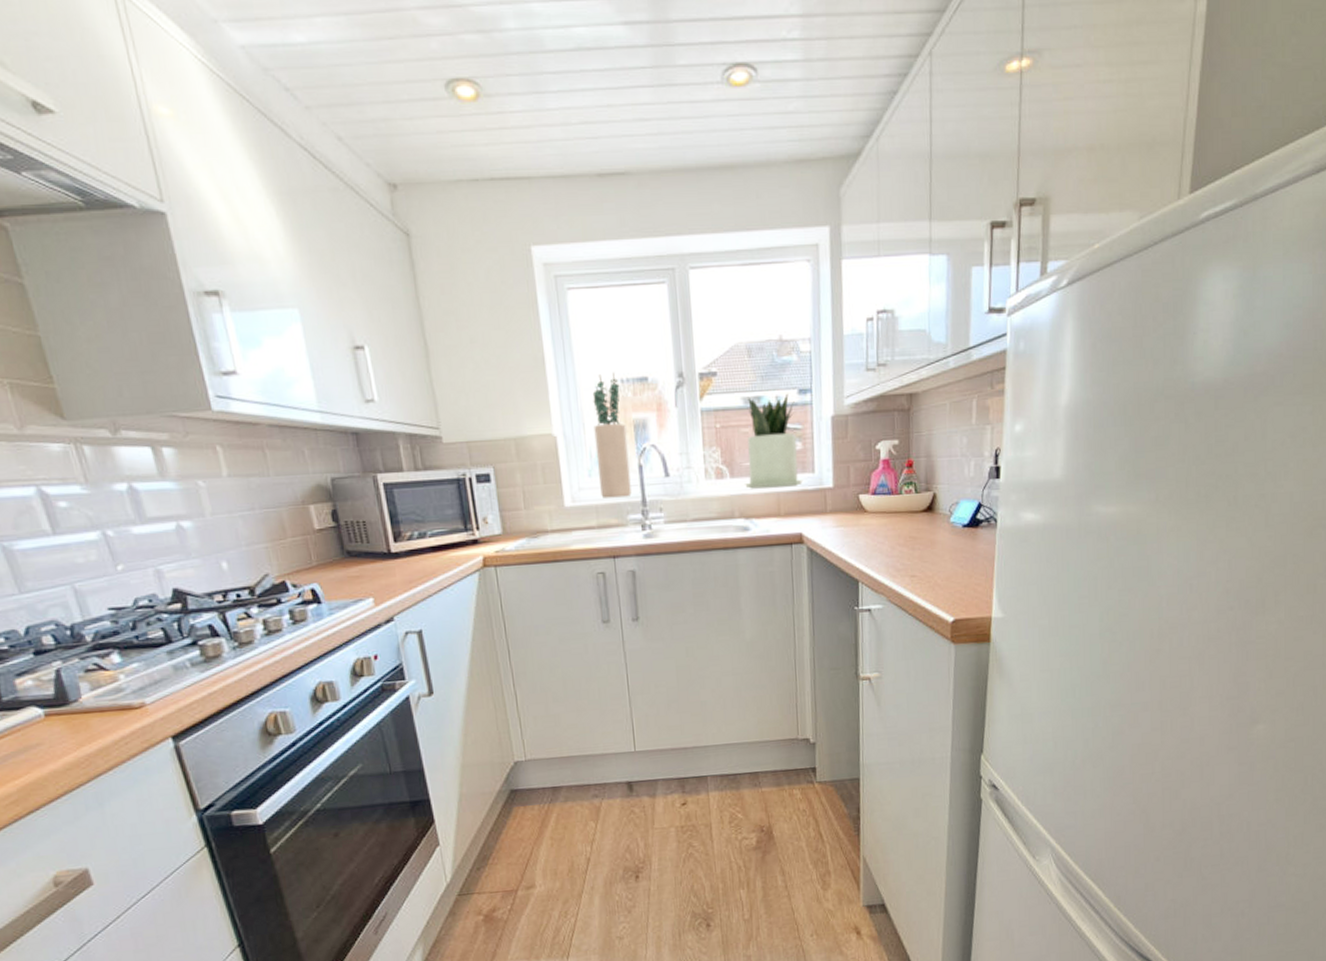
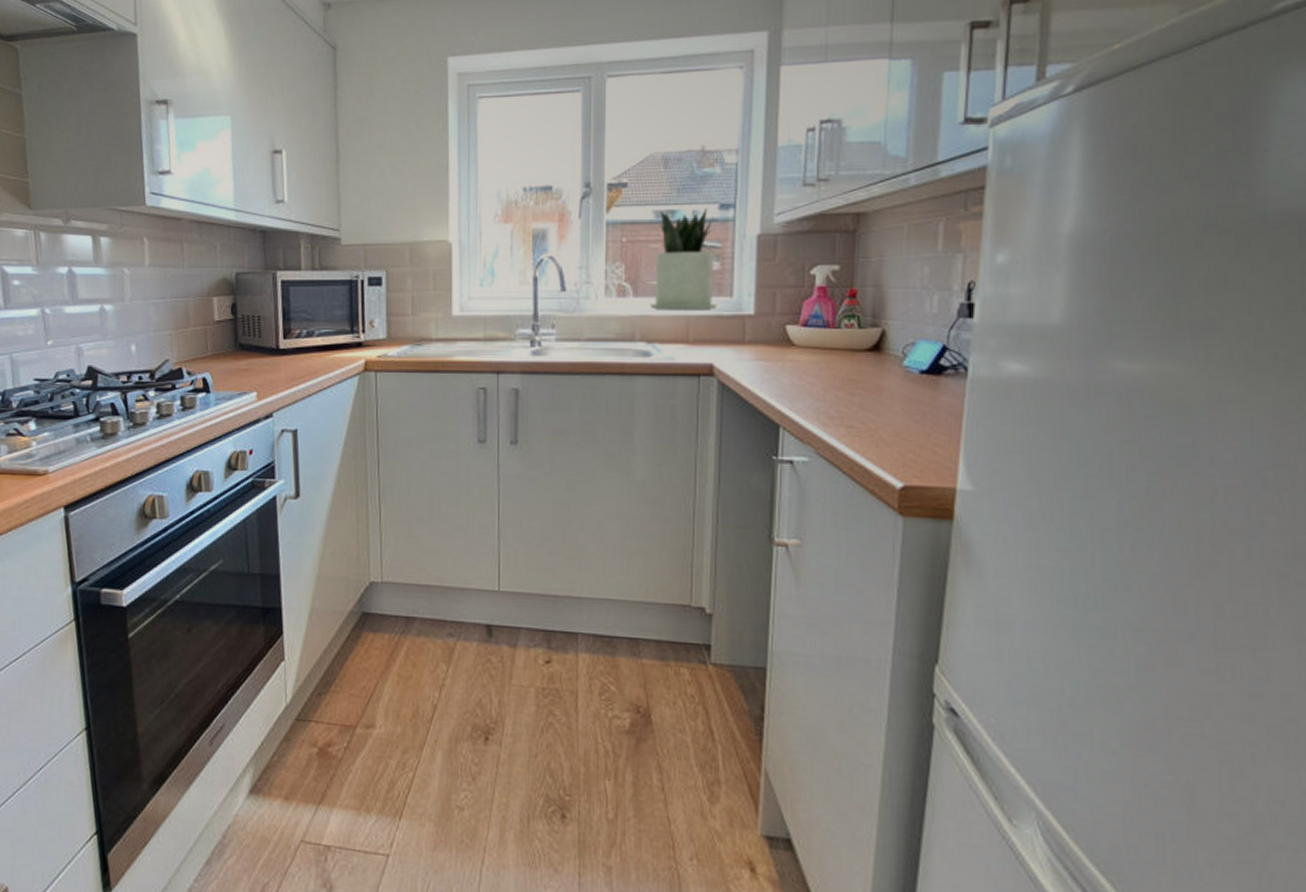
vase: present [592,372,632,498] -> none [490,180,524,310]

